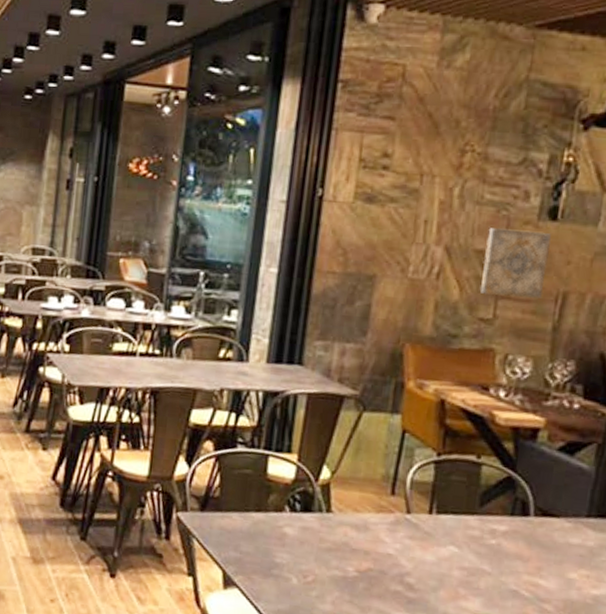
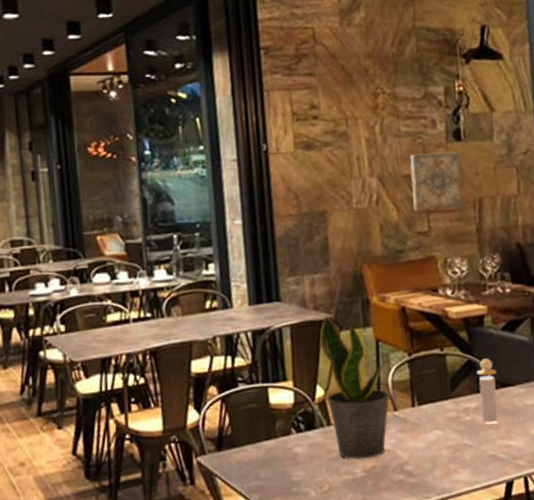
potted plant: none [331,391,407,559] -> present [319,315,391,459]
perfume bottle: none [509,478,541,554] -> present [476,358,498,423]

